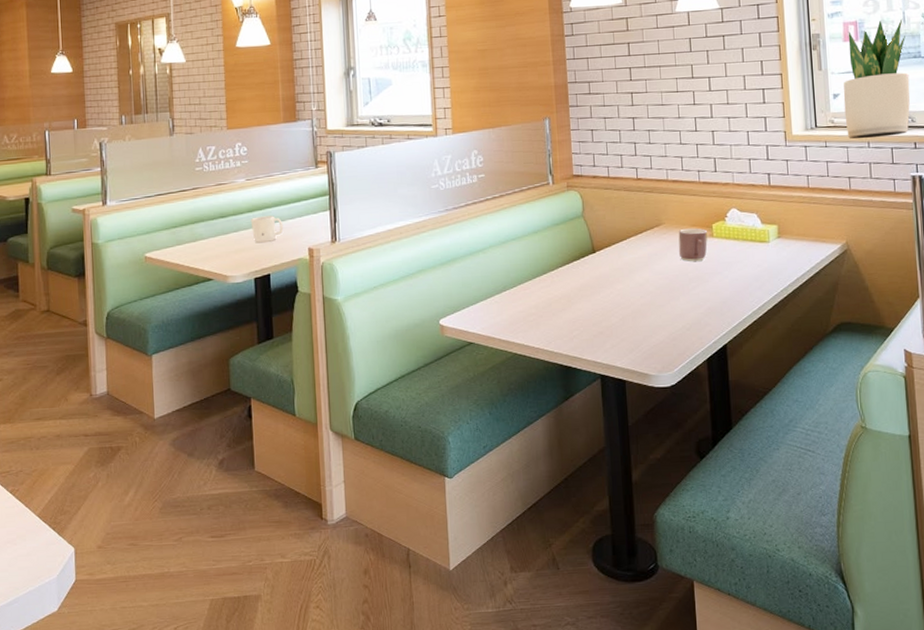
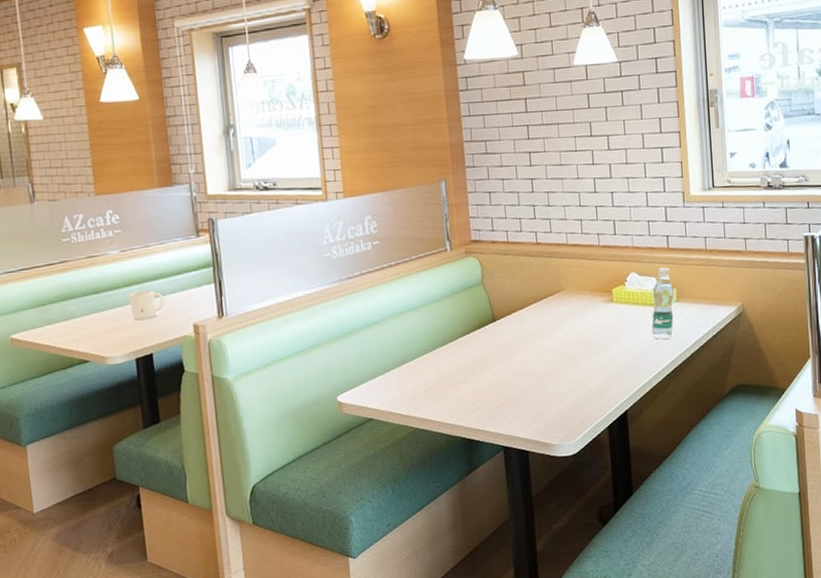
mug: present [678,228,708,261] -> none [578,293,608,328]
bottle: none [752,204,776,275] -> present [651,267,675,339]
planter: present [843,18,910,140] -> none [740,74,804,200]

